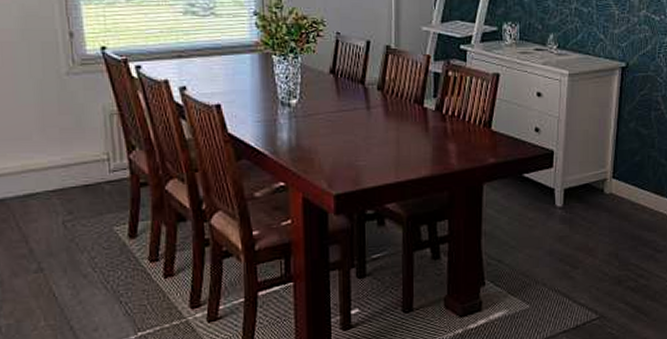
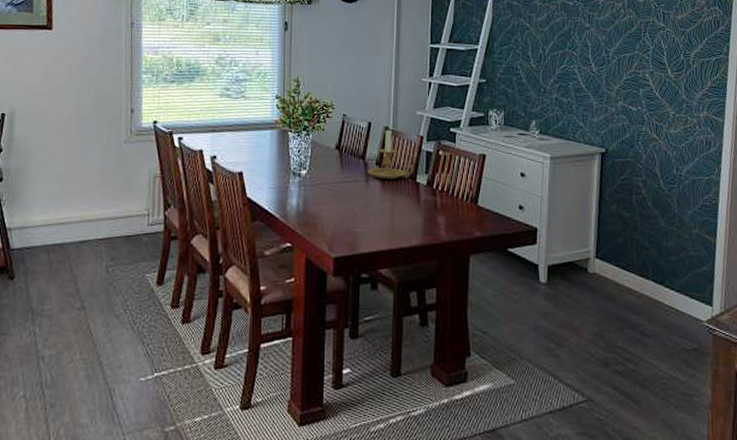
candle holder: none [368,47,421,105] -> present [367,128,414,179]

